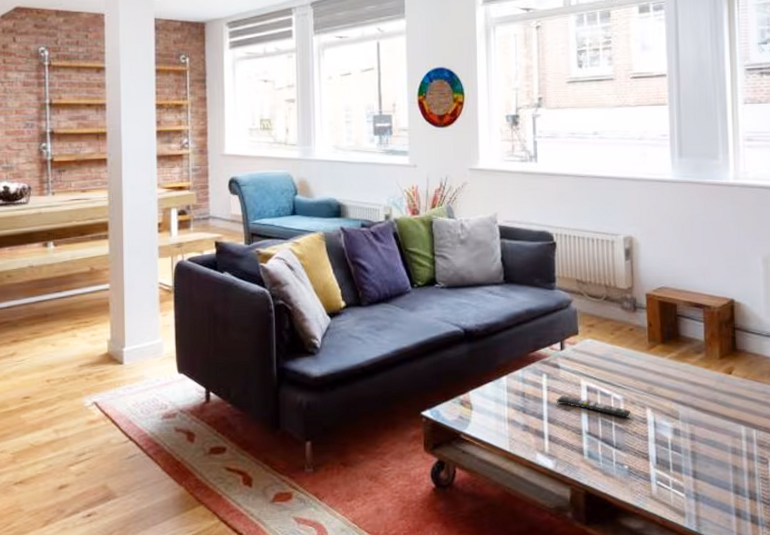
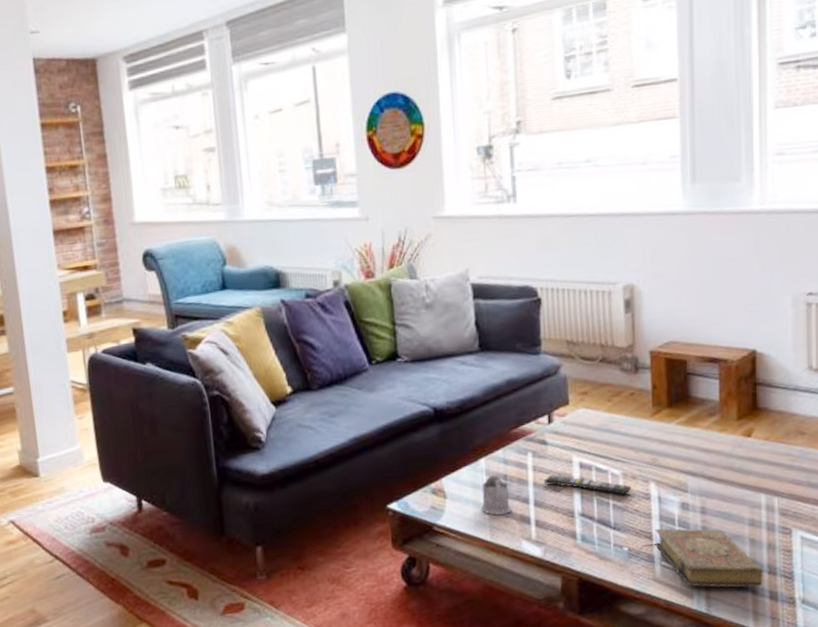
tea glass holder: none [502,392,528,428] -> present [481,475,511,516]
book: none [651,450,745,511] -> present [655,528,763,587]

